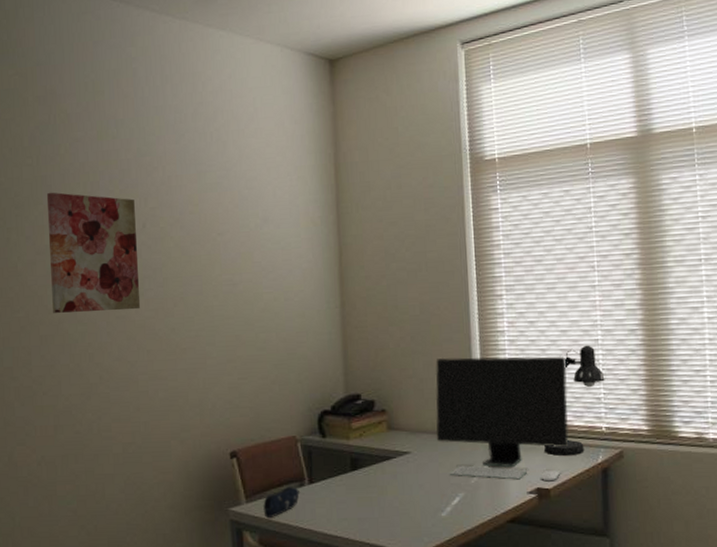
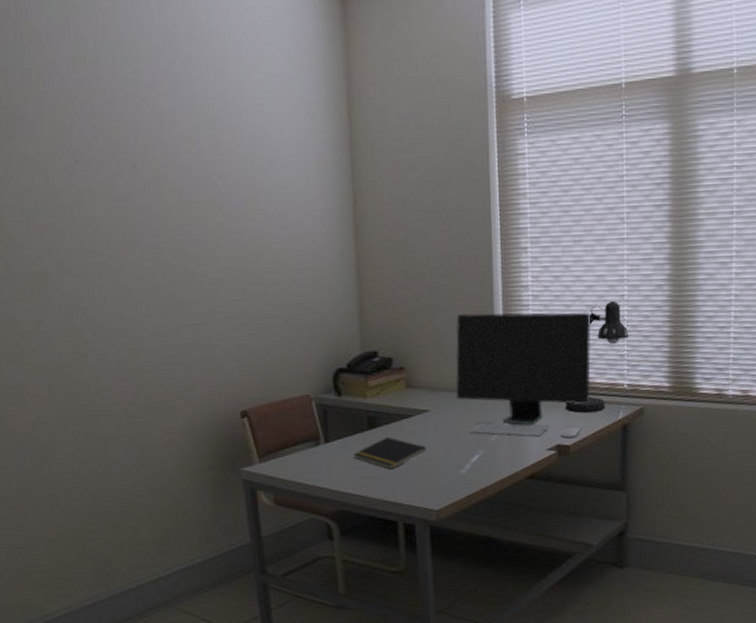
wall art: present [46,192,141,313] -> none [19,125,136,263]
pencil case: present [263,486,300,518] -> none [277,445,315,477]
notepad: none [336,478,407,511] -> present [352,436,426,469]

